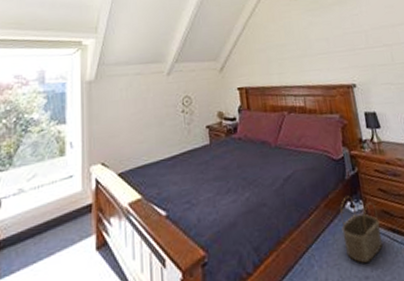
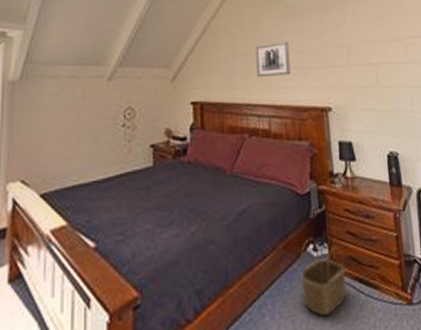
wall art: none [287,31,319,63] -> present [255,41,291,76]

